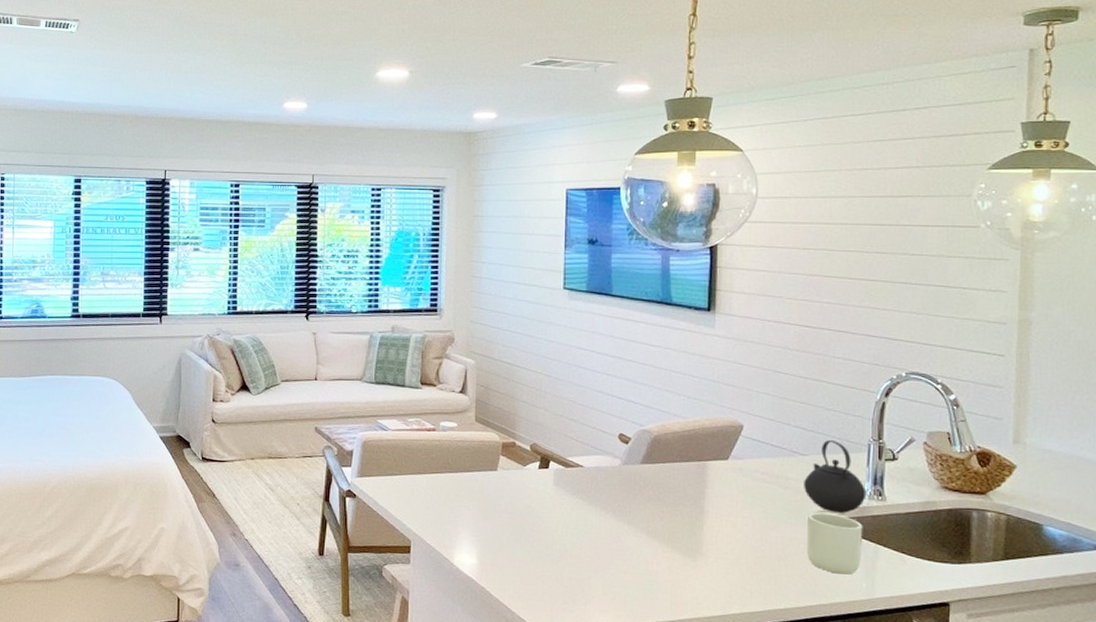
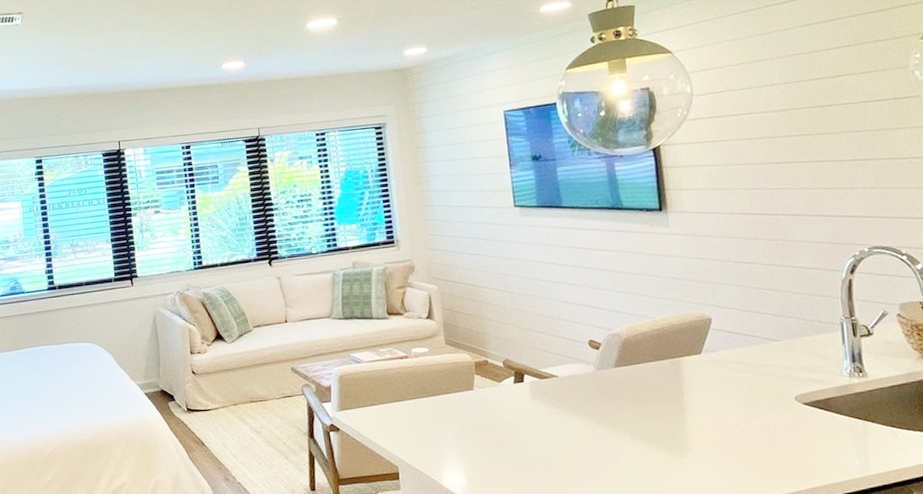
kettle: present [804,439,867,513] -> none [781,322,847,394]
mug: present [806,512,863,575] -> none [790,394,852,455]

